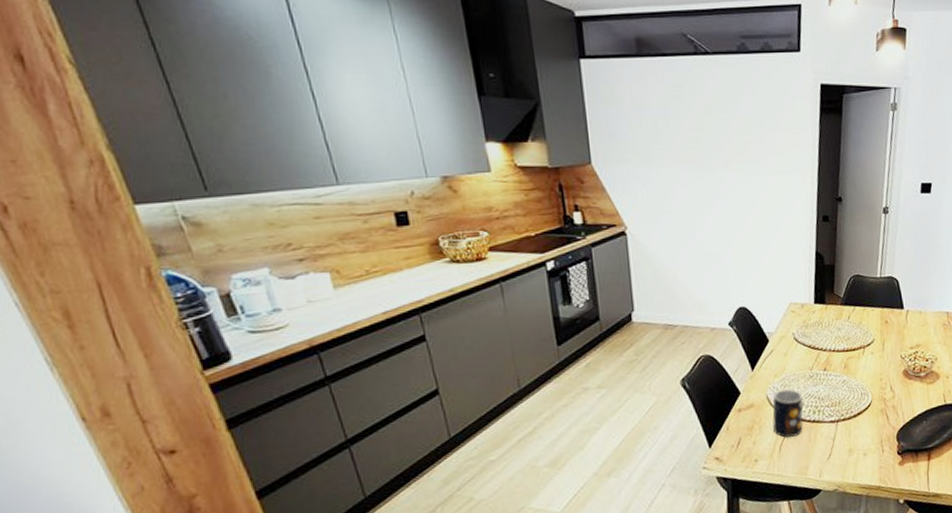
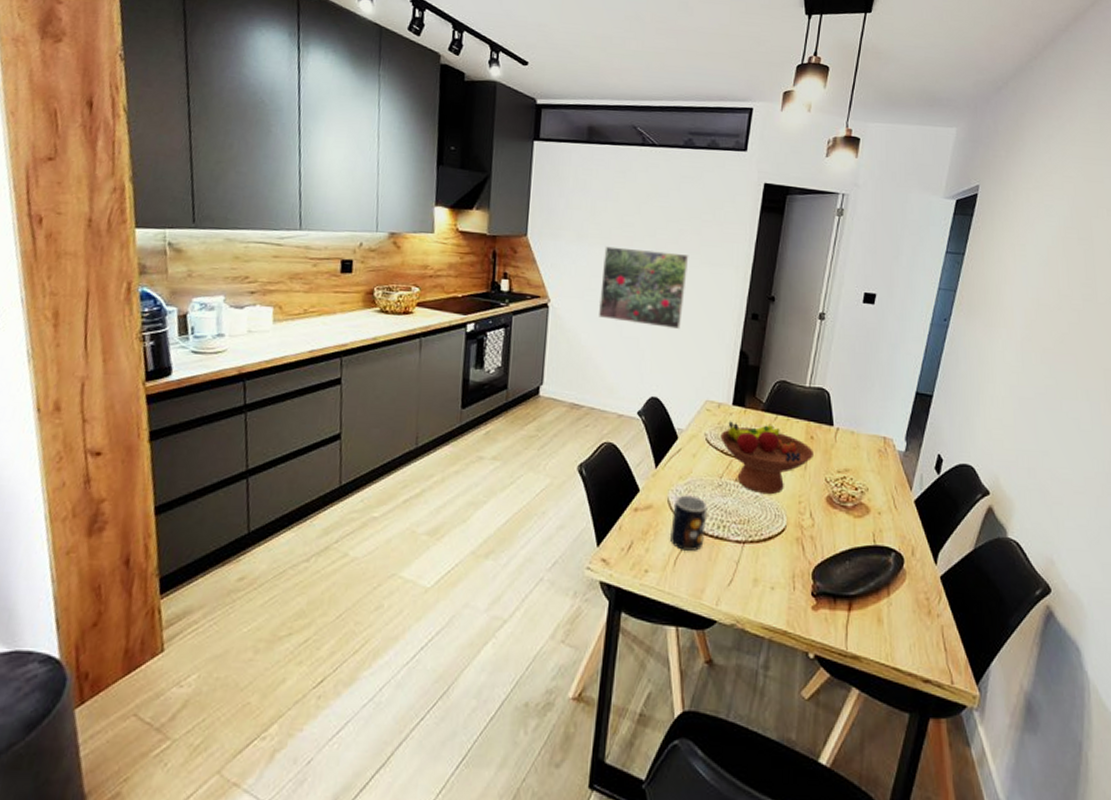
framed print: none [673,165,758,241] -> present [599,246,689,330]
fruit bowl: none [806,316,889,378] -> present [720,421,813,495]

